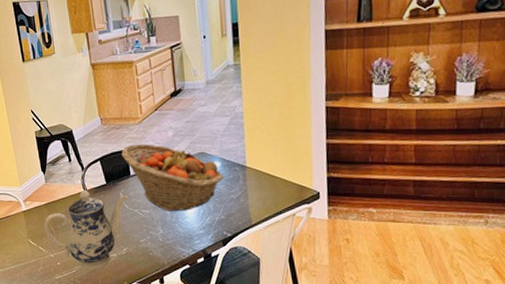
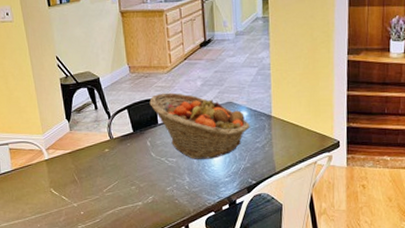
teapot: present [44,189,128,271] -> none [67,138,155,219]

